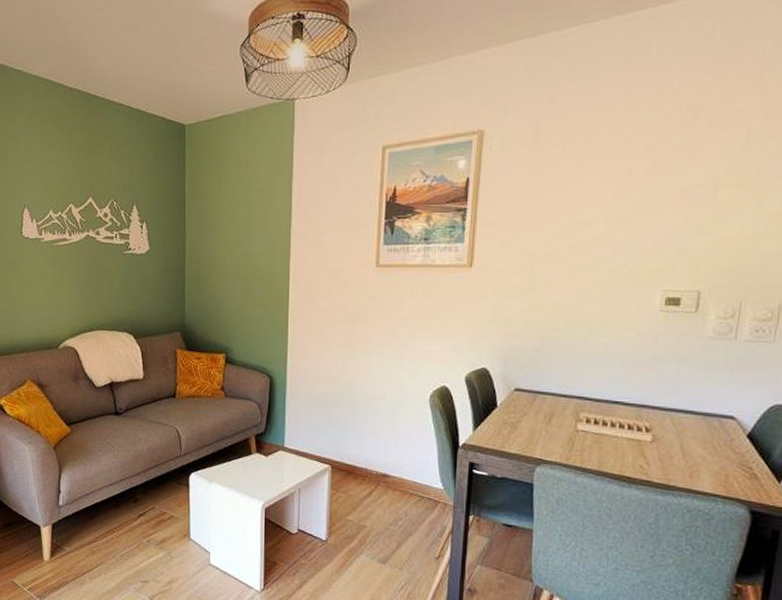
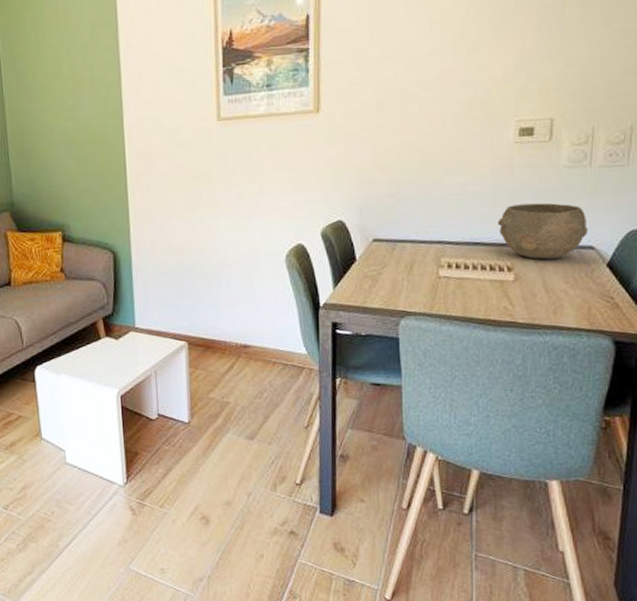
bowl: none [638,369,729,425] -> present [497,202,588,260]

